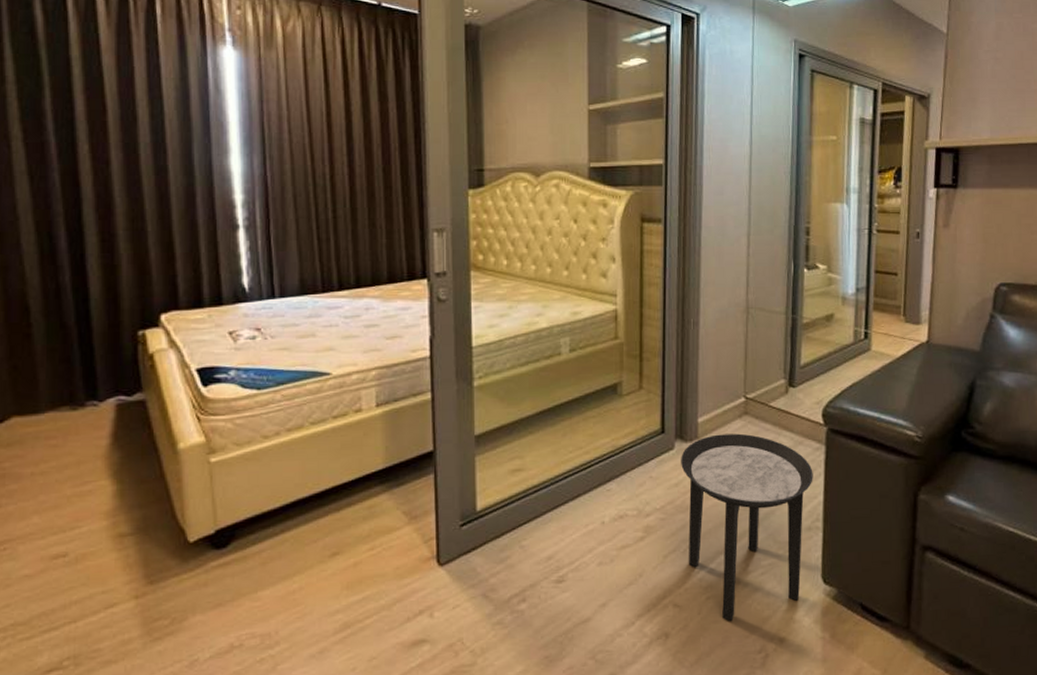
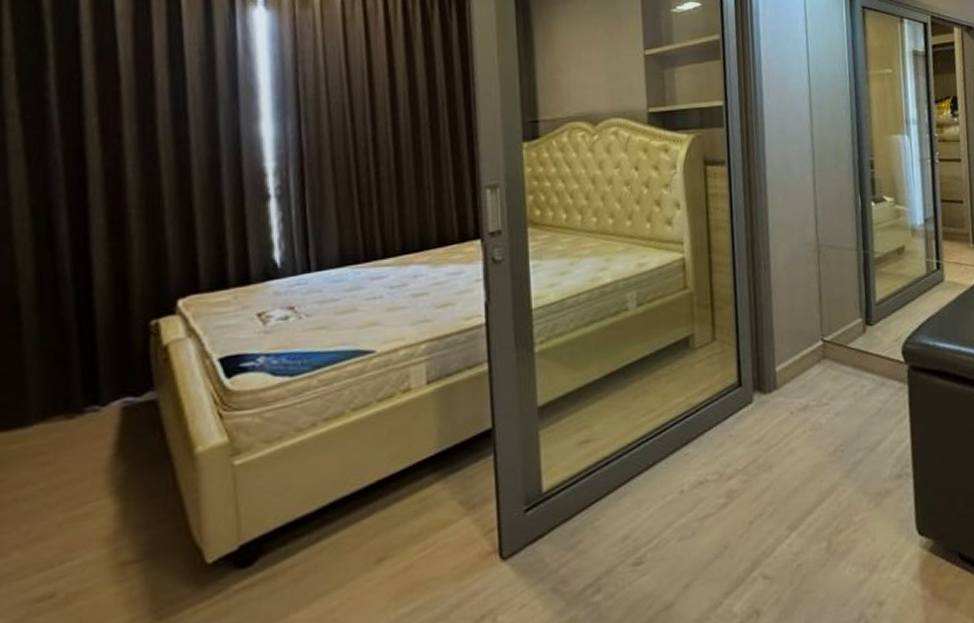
side table: present [681,433,813,621] -> none [760,379,899,589]

